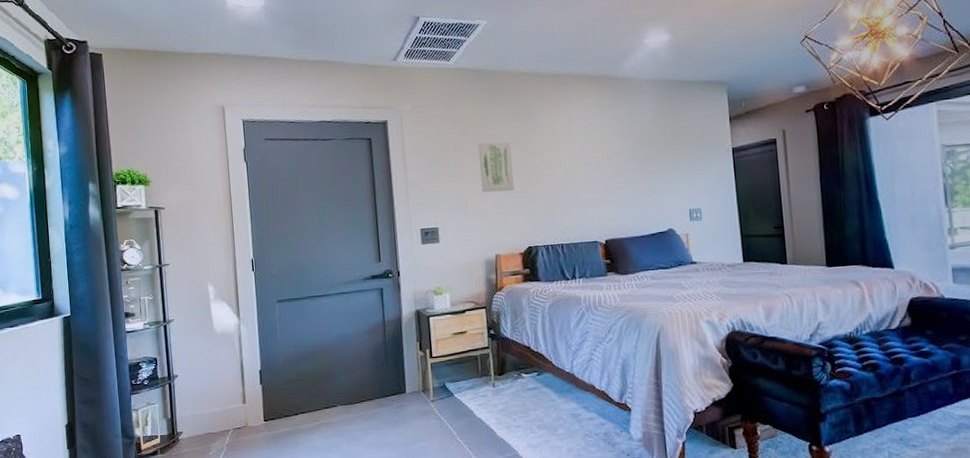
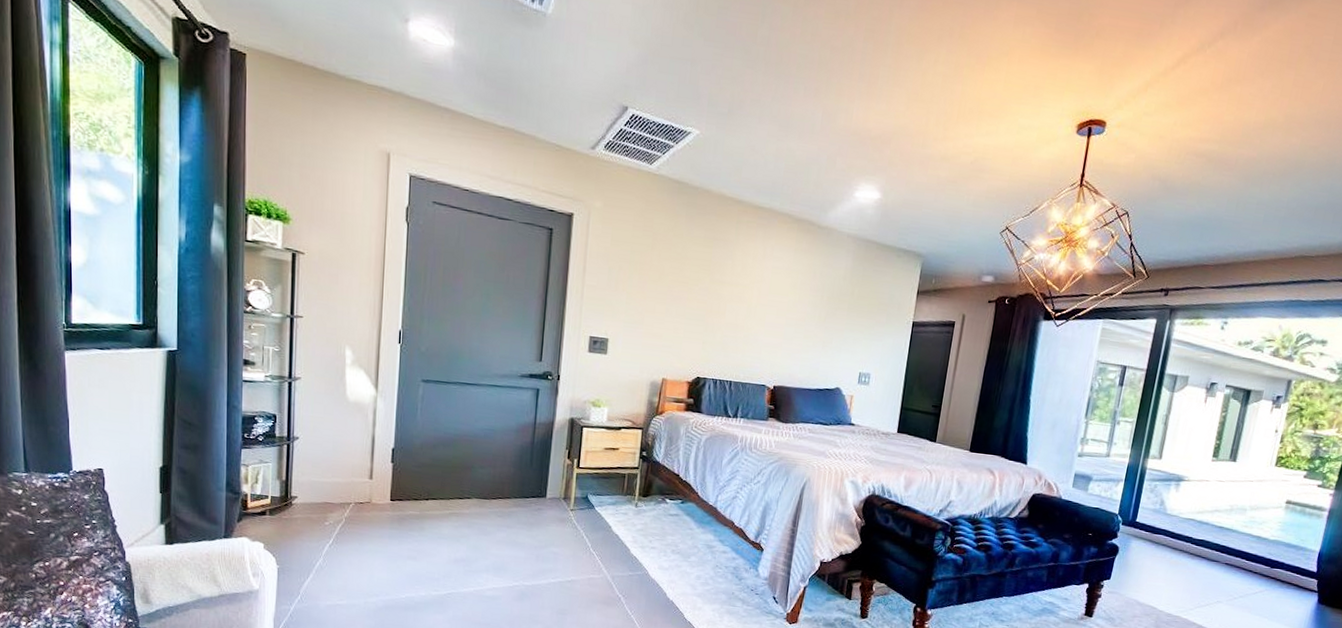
wall art: present [478,142,514,193] -> none [660,260,699,317]

